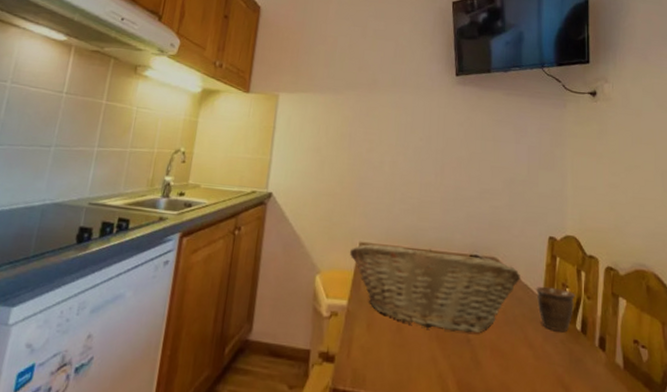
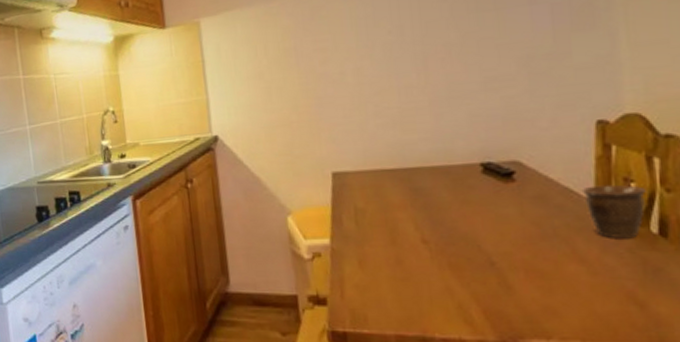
fruit basket: present [349,244,520,333] -> none [321,163,558,256]

